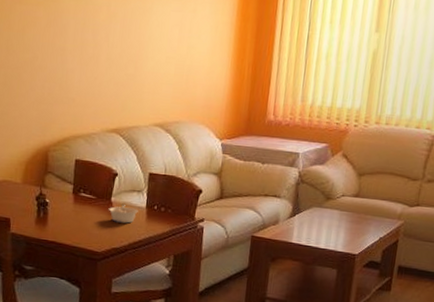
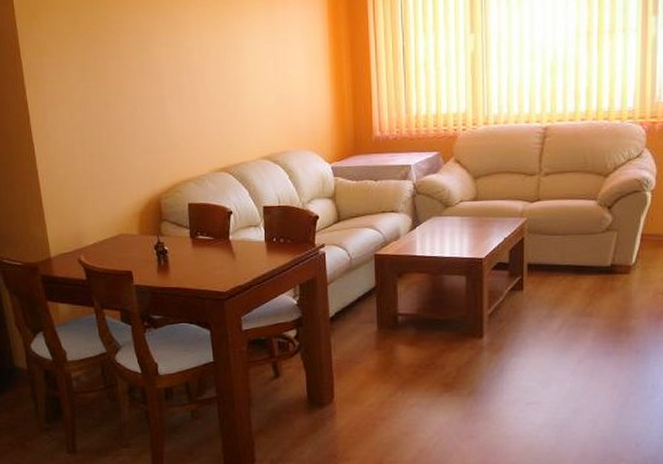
legume: present [108,203,138,224] -> none [227,240,258,260]

